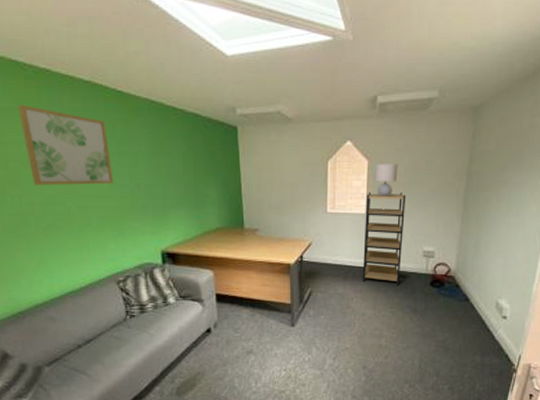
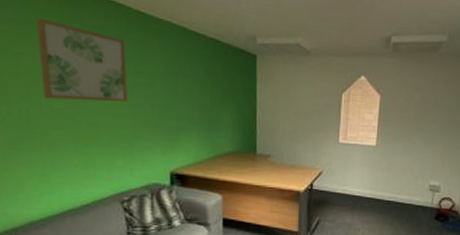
shelving unit: present [362,191,406,285] -> none [370,125,415,217]
lamp: present [374,164,398,197] -> none [385,99,408,131]

